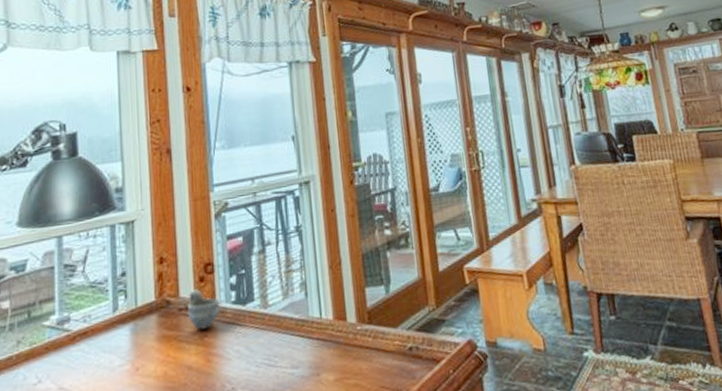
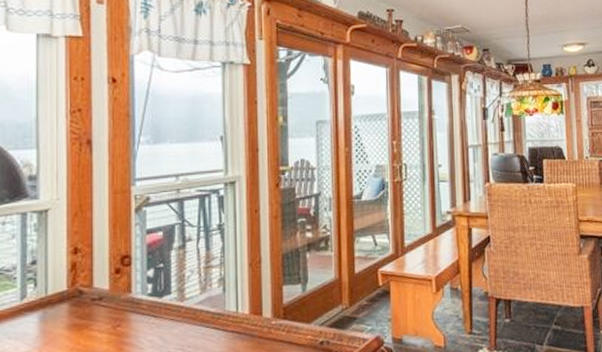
cup: present [188,289,221,330] -> none [102,280,137,320]

